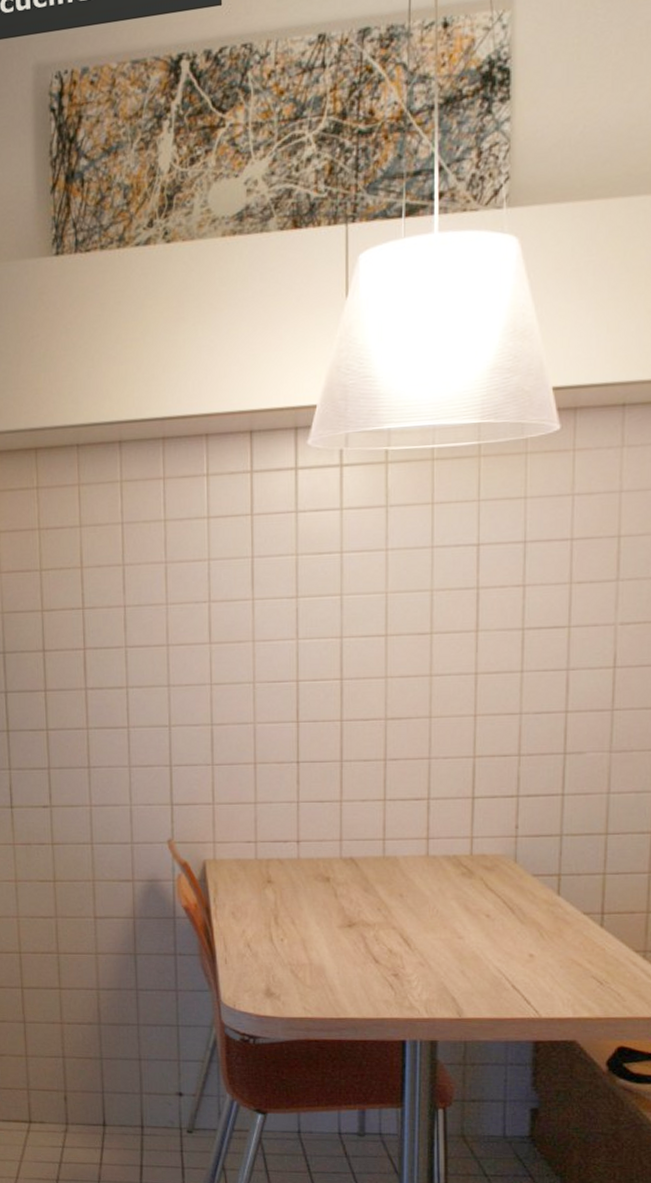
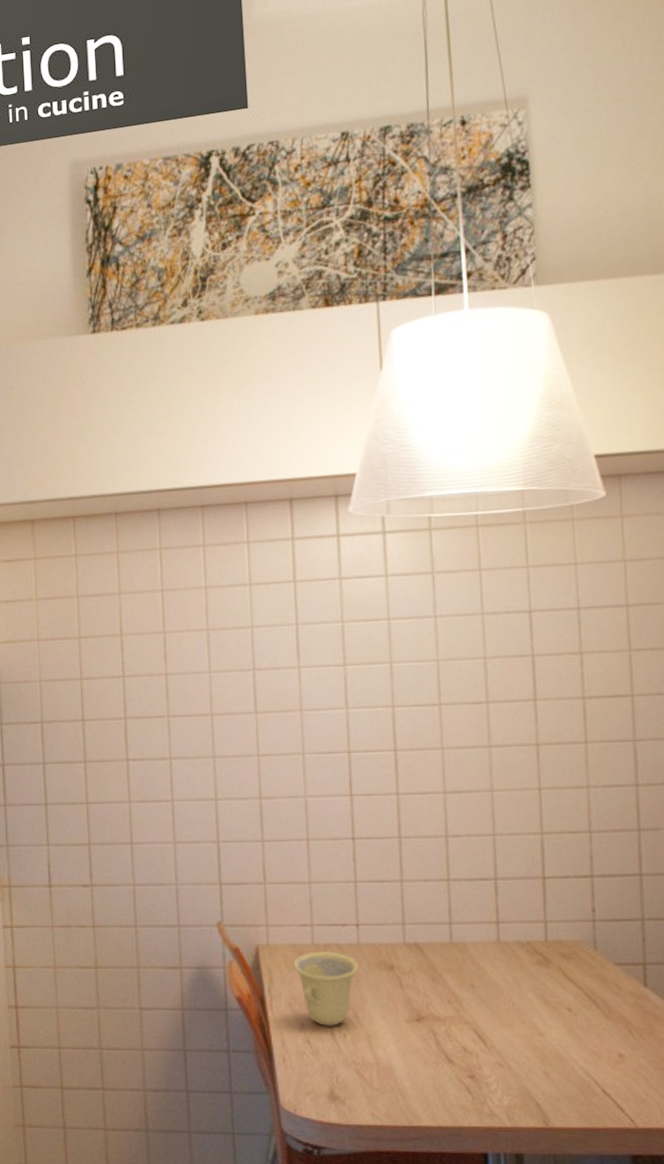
cup: none [237,866,298,932] -> present [293,952,360,1026]

